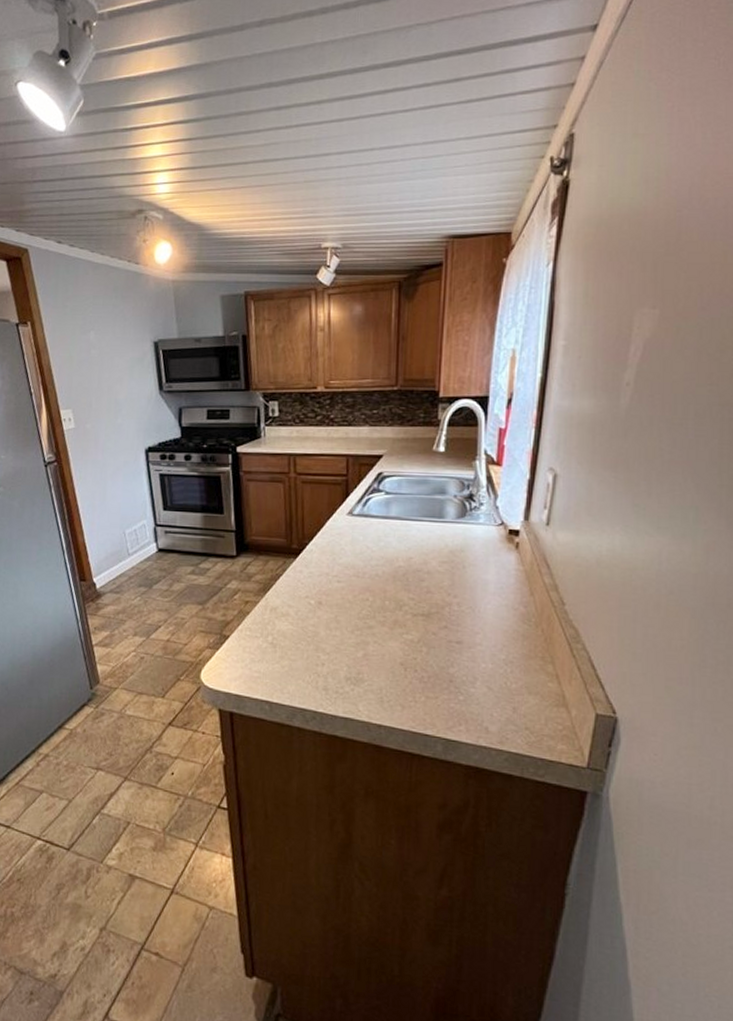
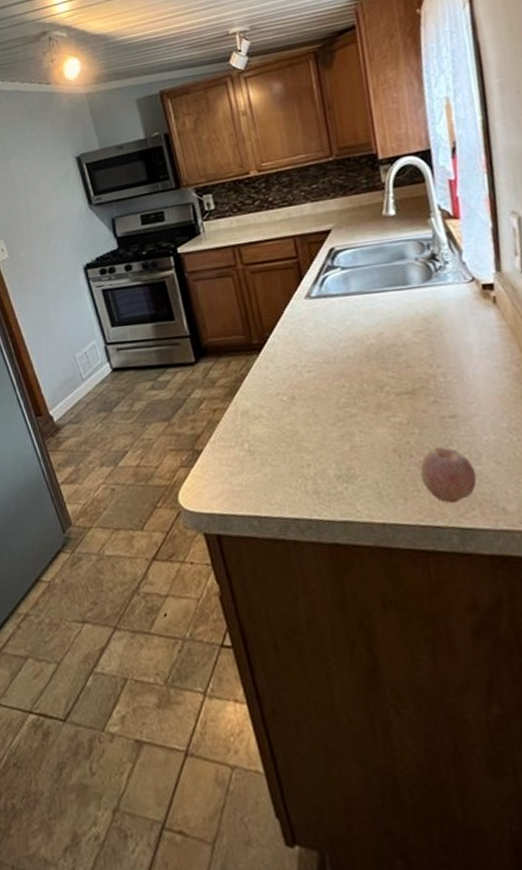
fruit: none [420,667,469,718] -> present [420,447,477,504]

